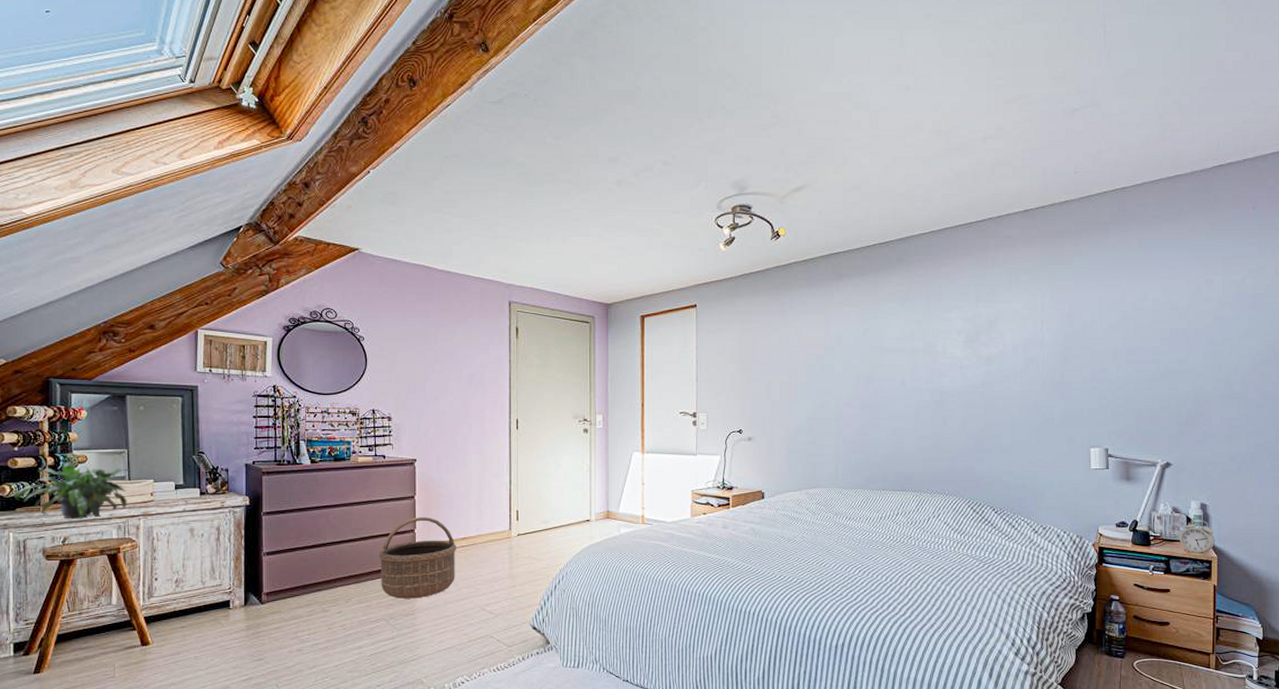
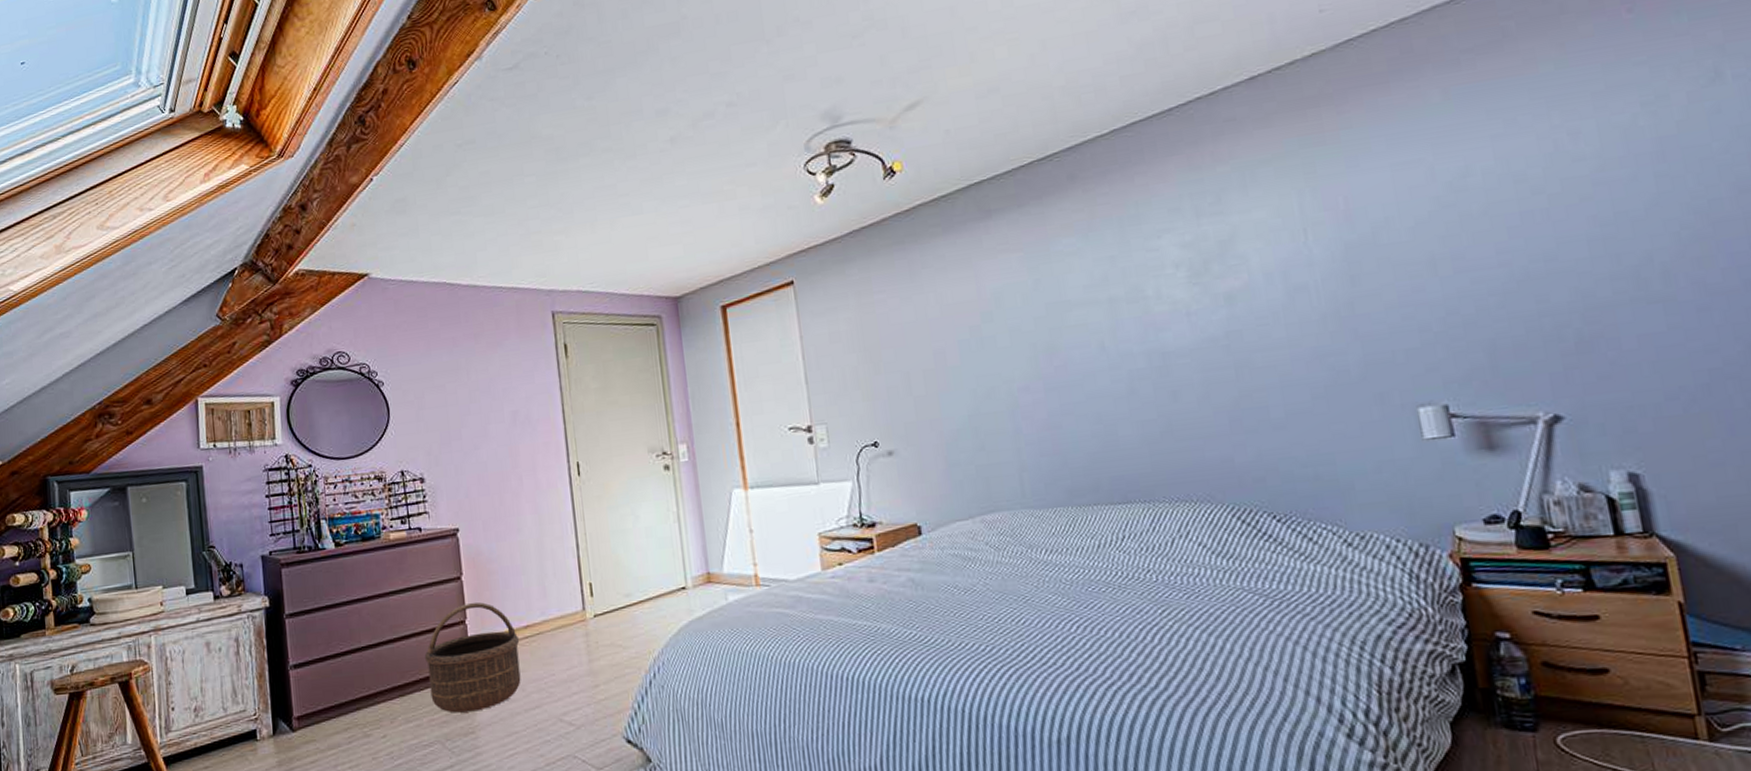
potted plant: present [14,462,131,519] -> none [18,573,138,642]
alarm clock: present [1180,520,1216,556] -> none [1600,499,1668,556]

